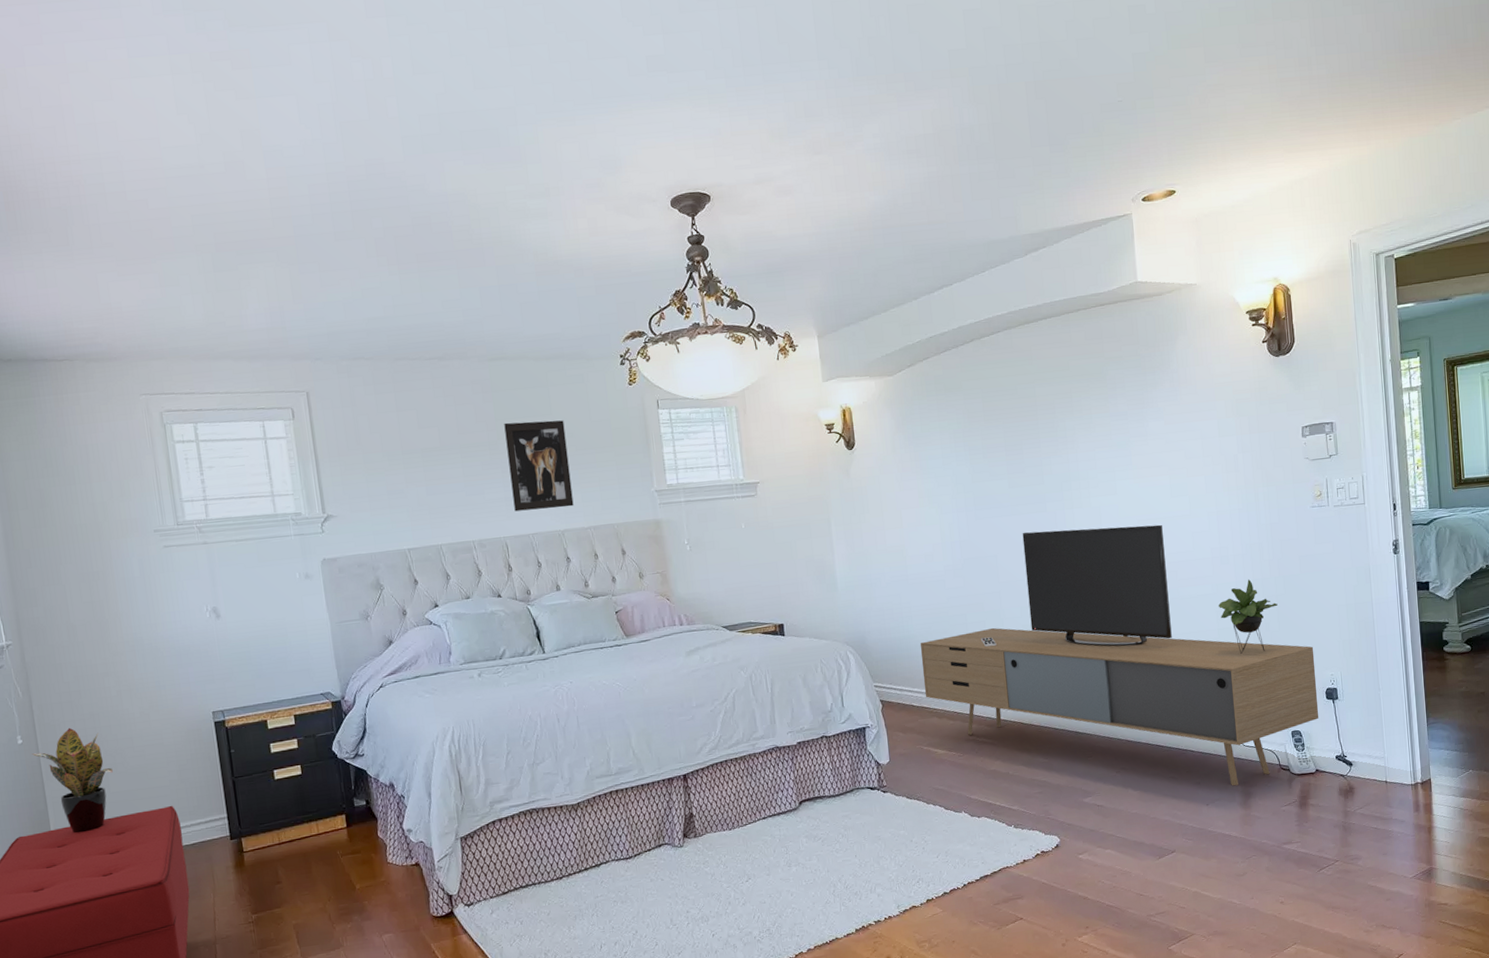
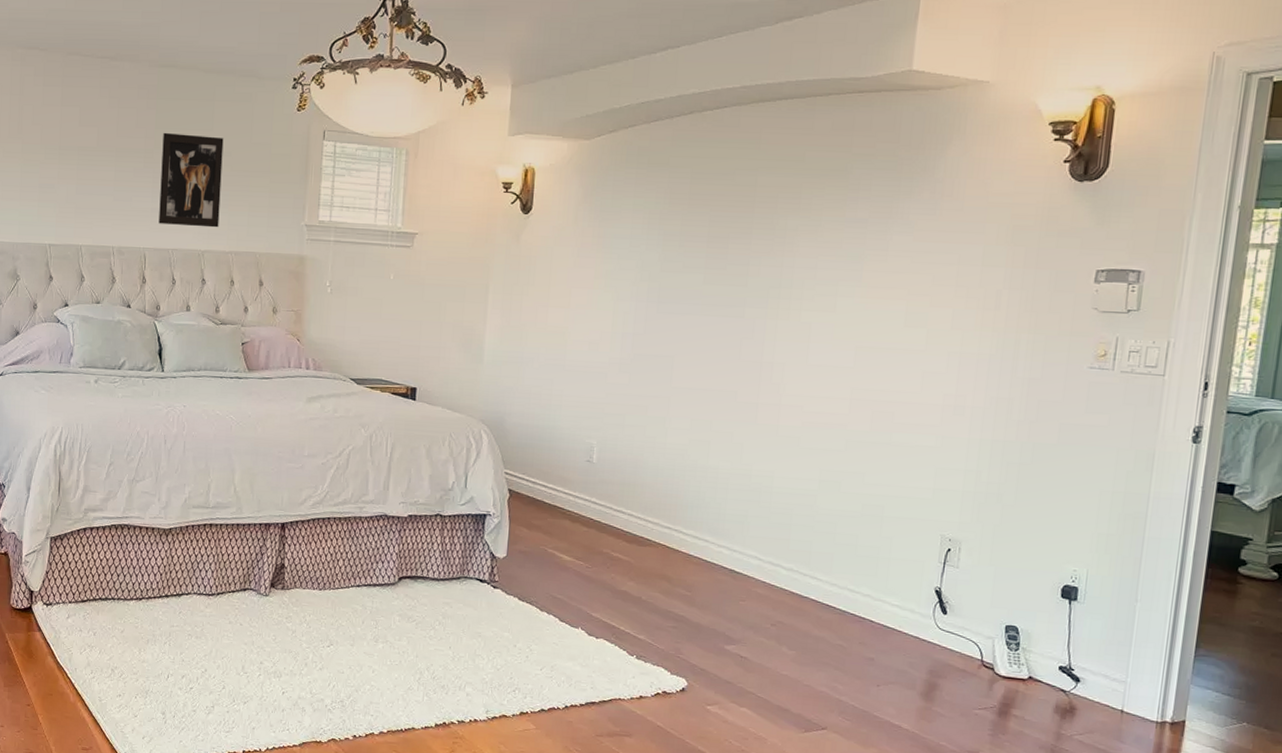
media console: present [920,524,1319,786] -> none [560,336,1057,673]

